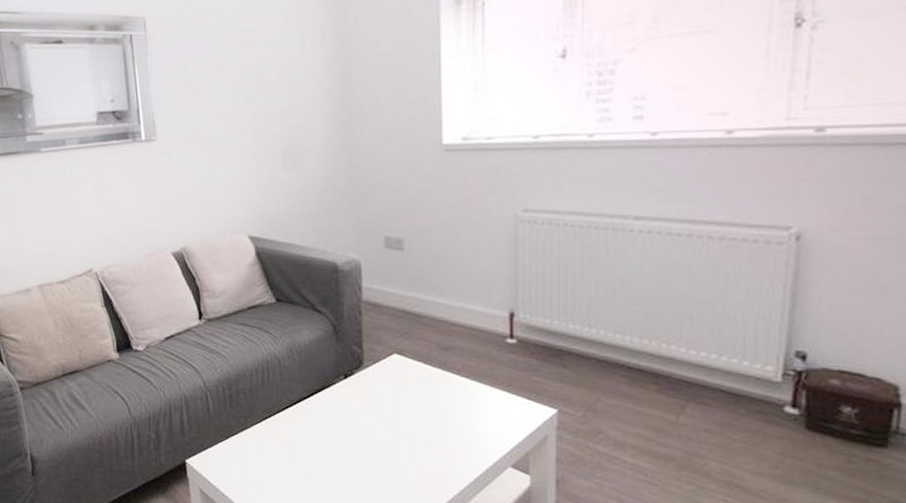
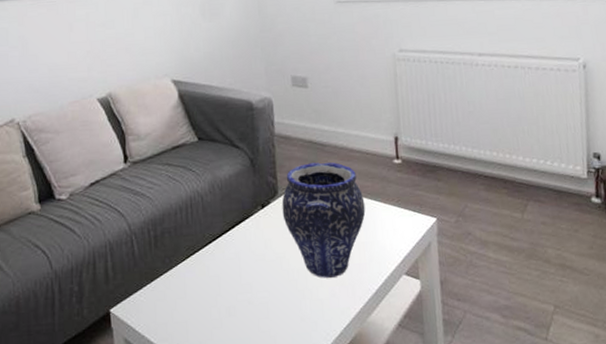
vase: none [367,335,467,460] -> present [282,162,366,278]

